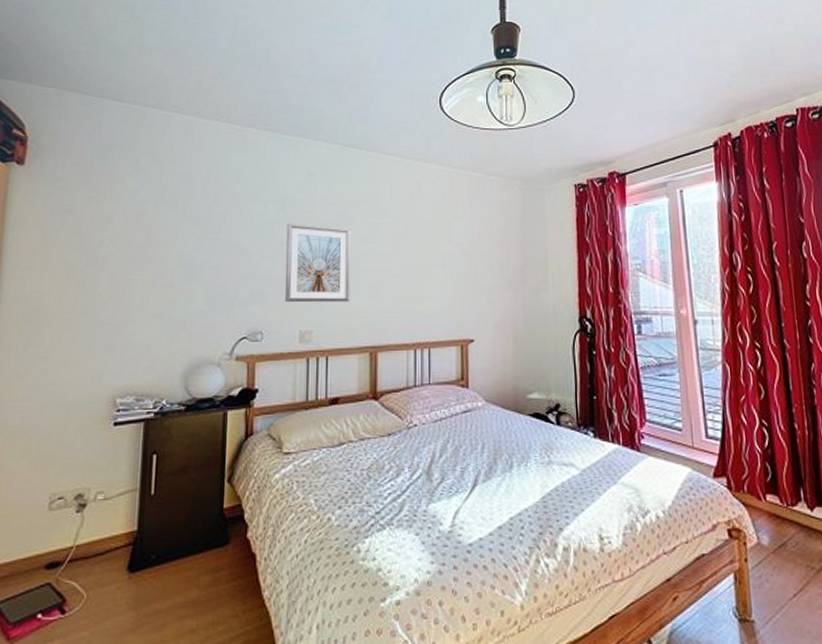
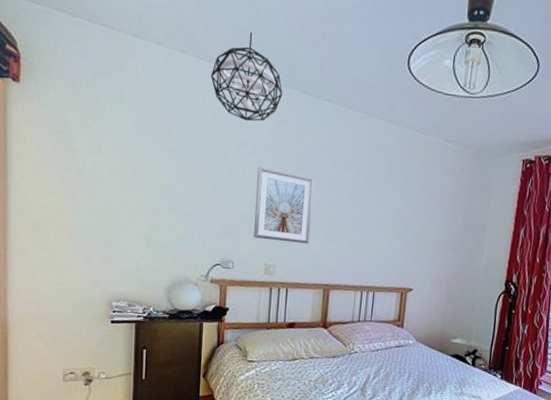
pendant light: none [232,91,311,178] -> present [210,31,283,122]

